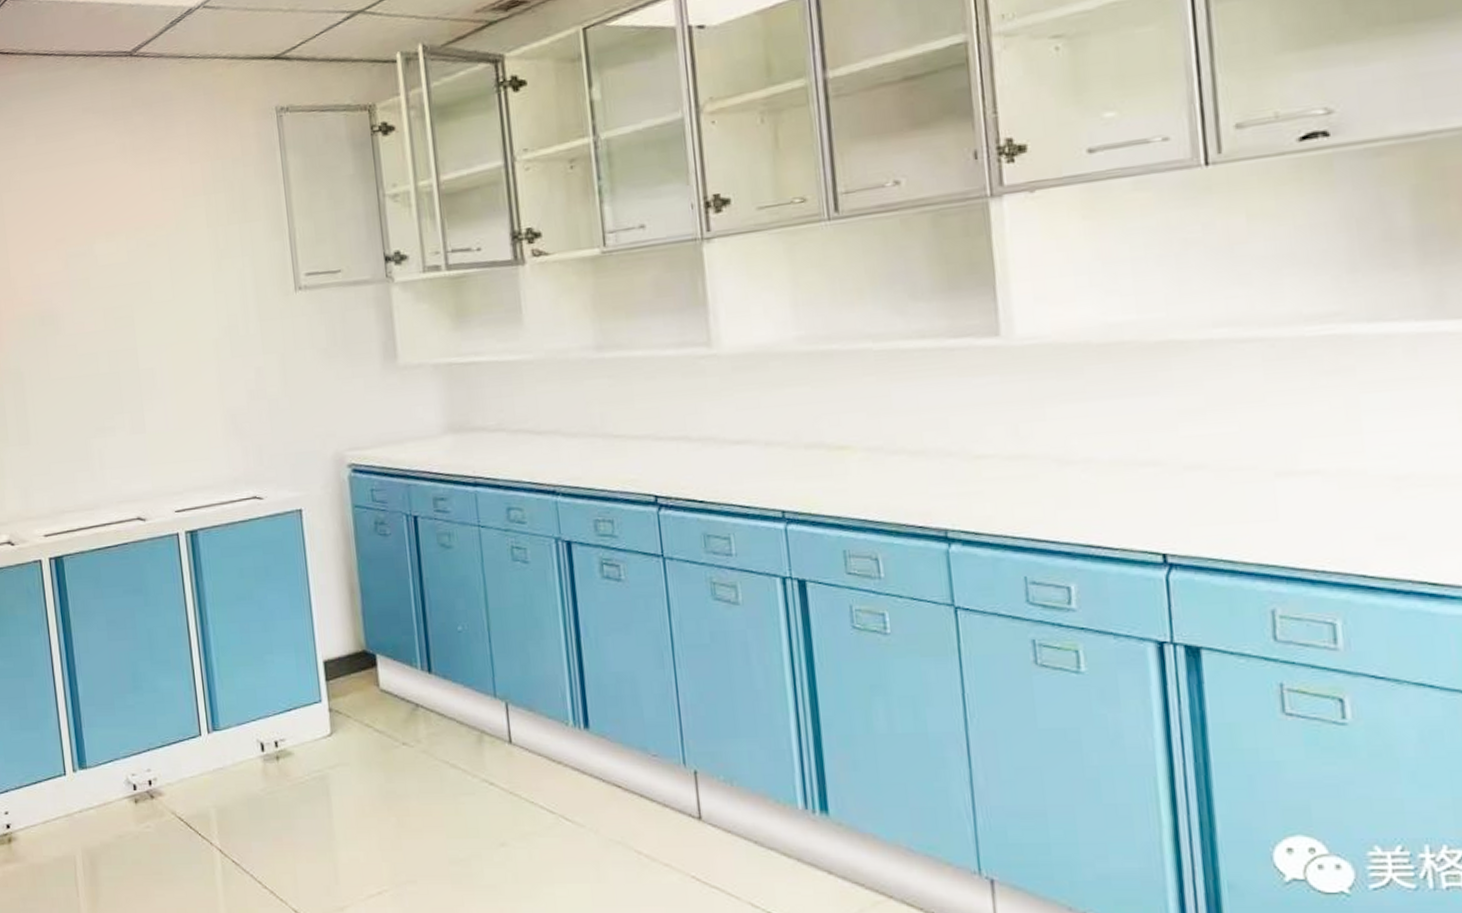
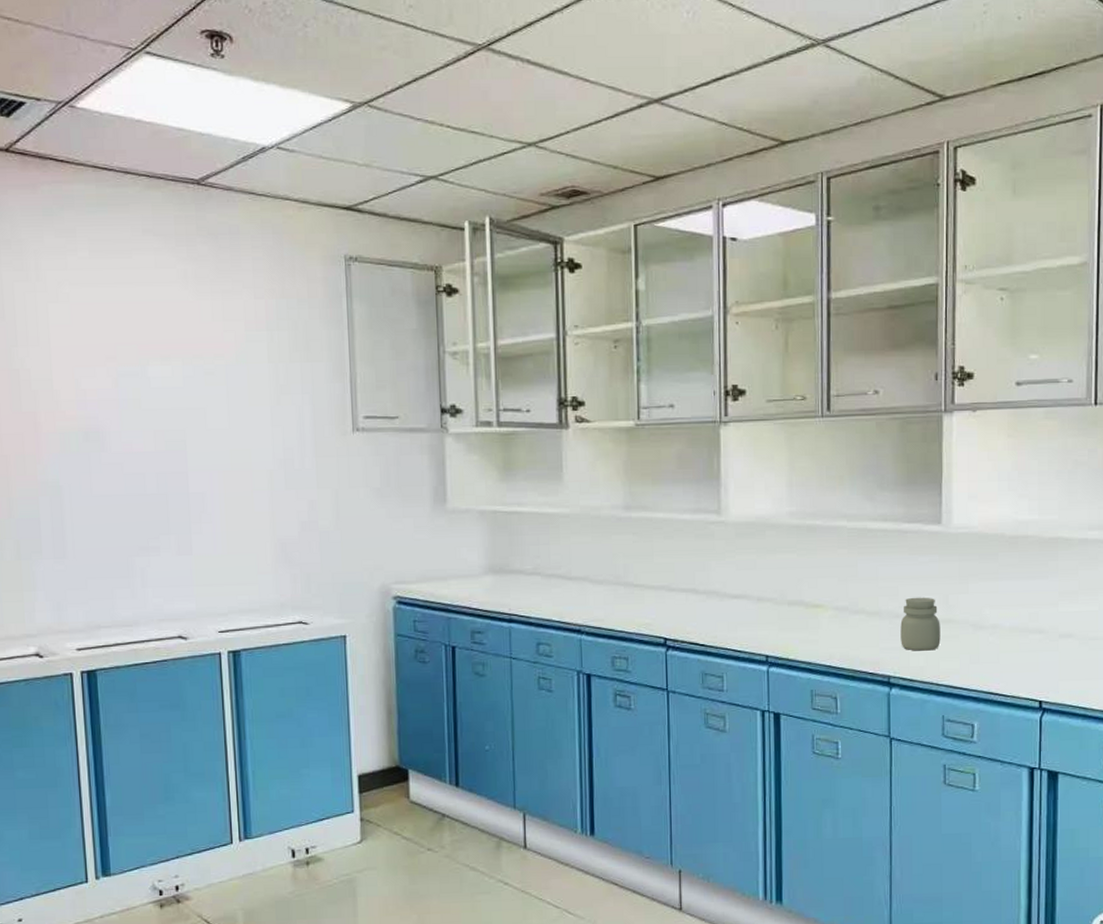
jar: none [955,428,1013,497] -> present [900,597,941,651]

